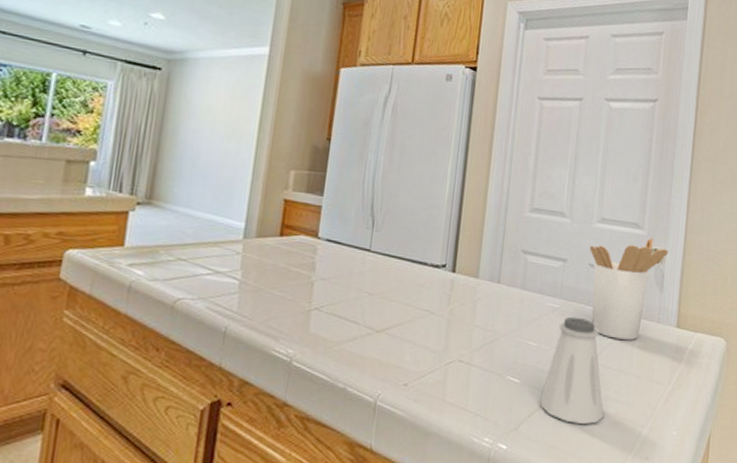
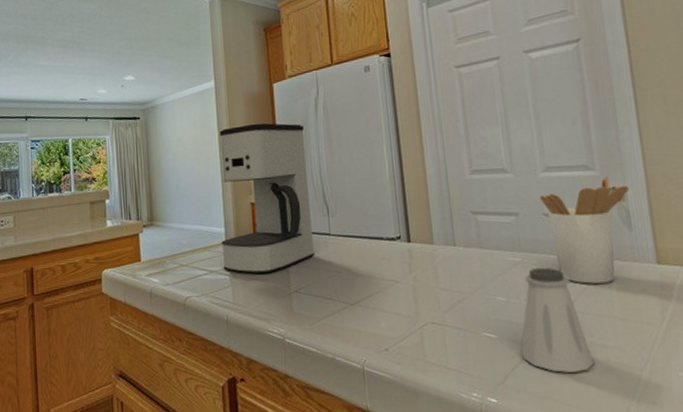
coffee maker: none [234,106,365,284] -> present [219,123,315,274]

